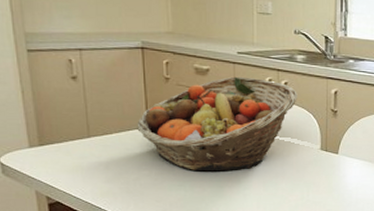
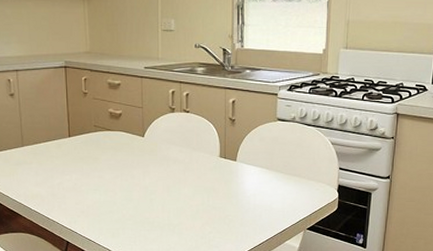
fruit basket: present [137,76,297,172] -> none [60,89,198,177]

